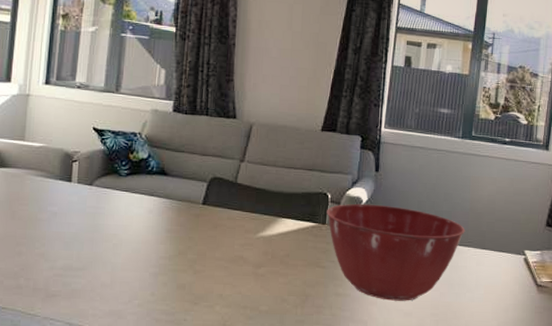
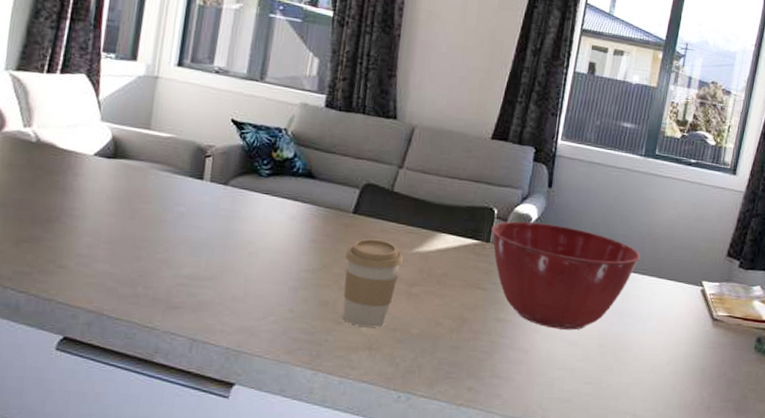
coffee cup: none [198,226,249,306] -> present [342,238,403,327]

